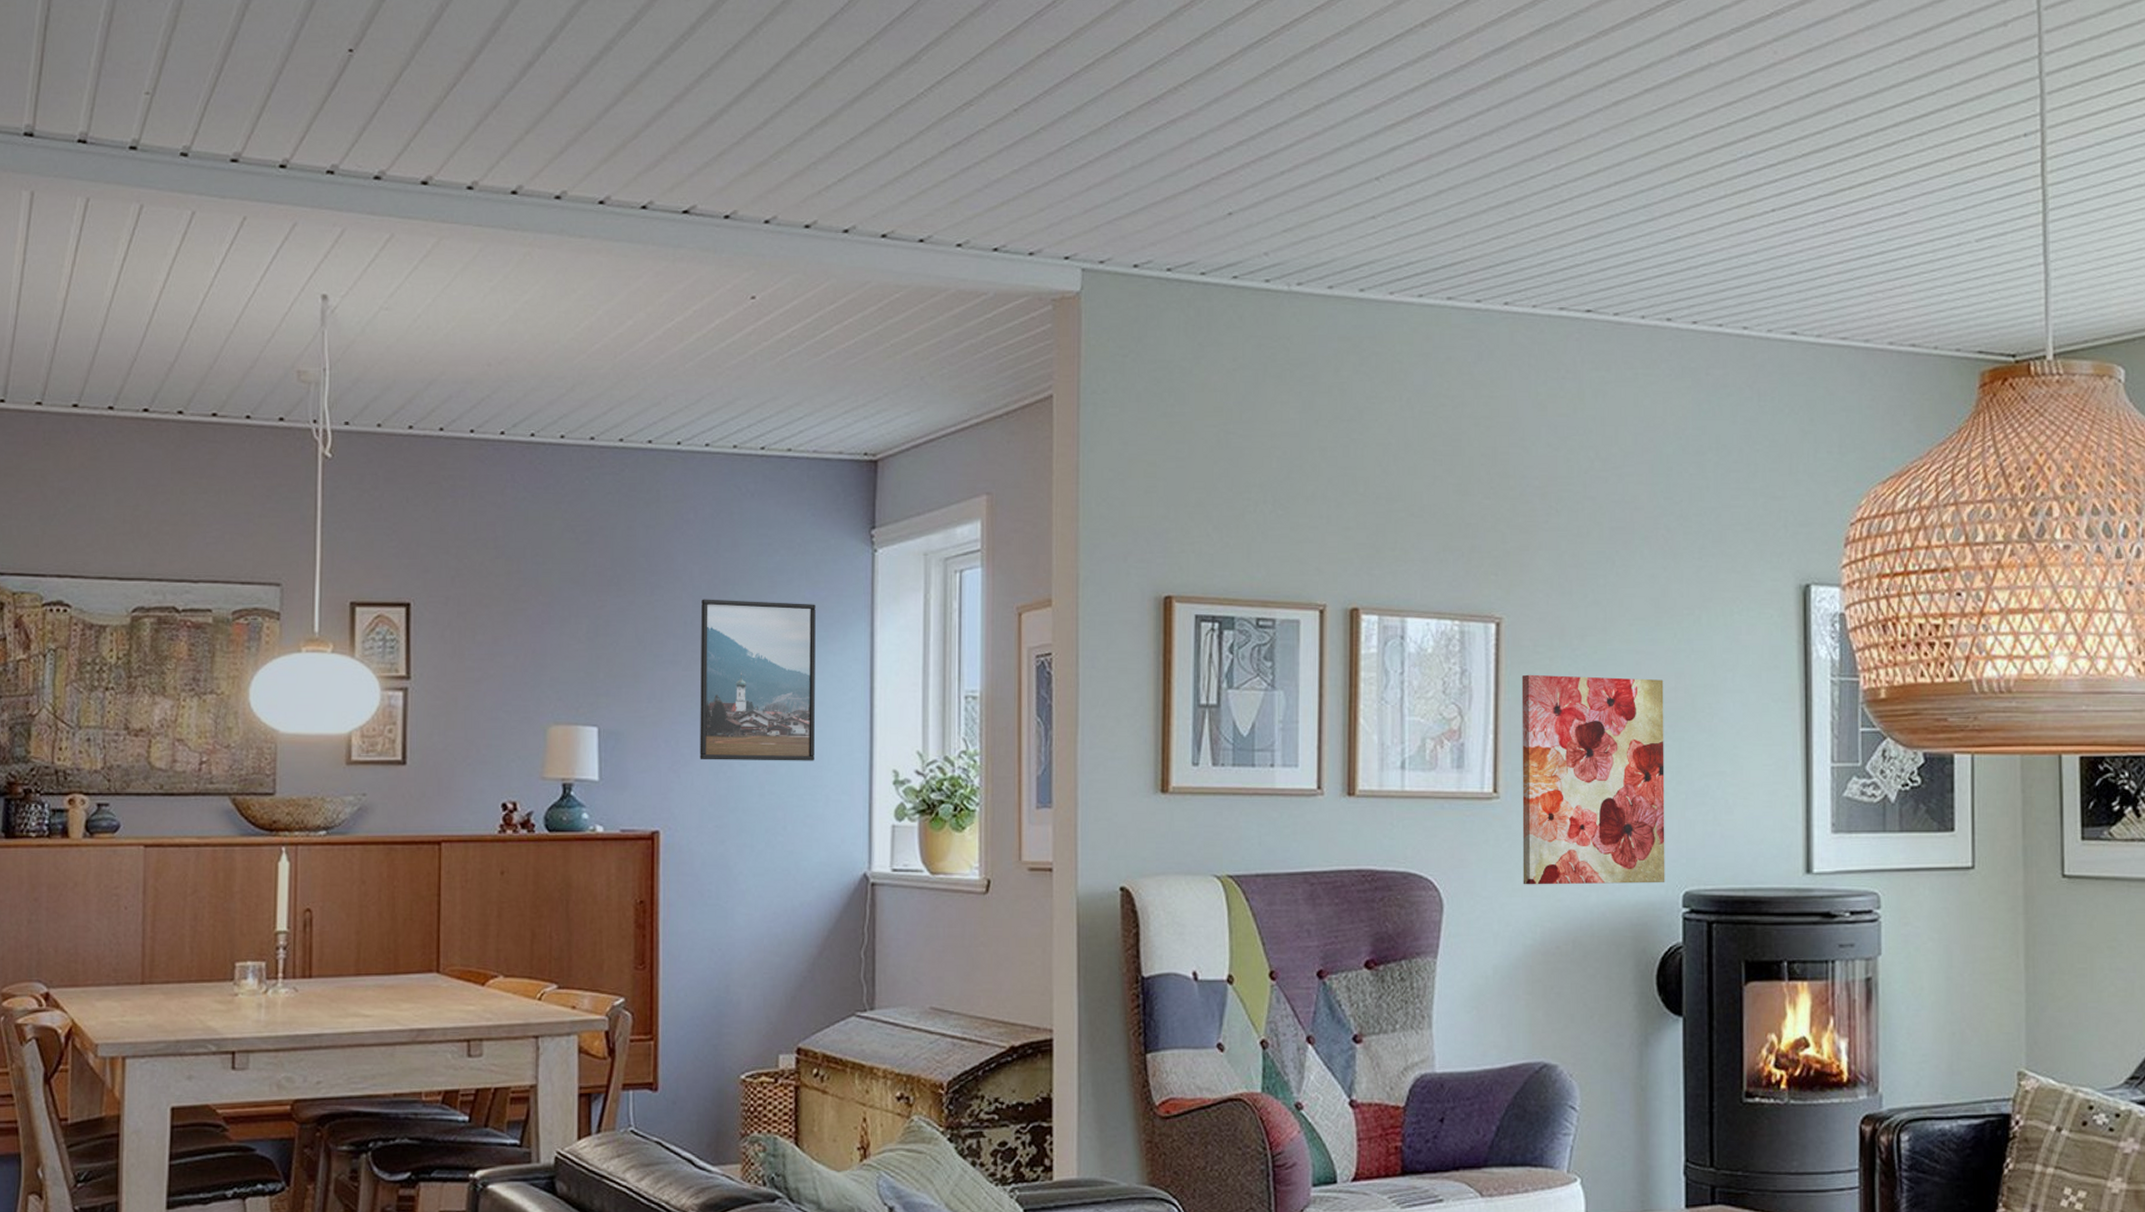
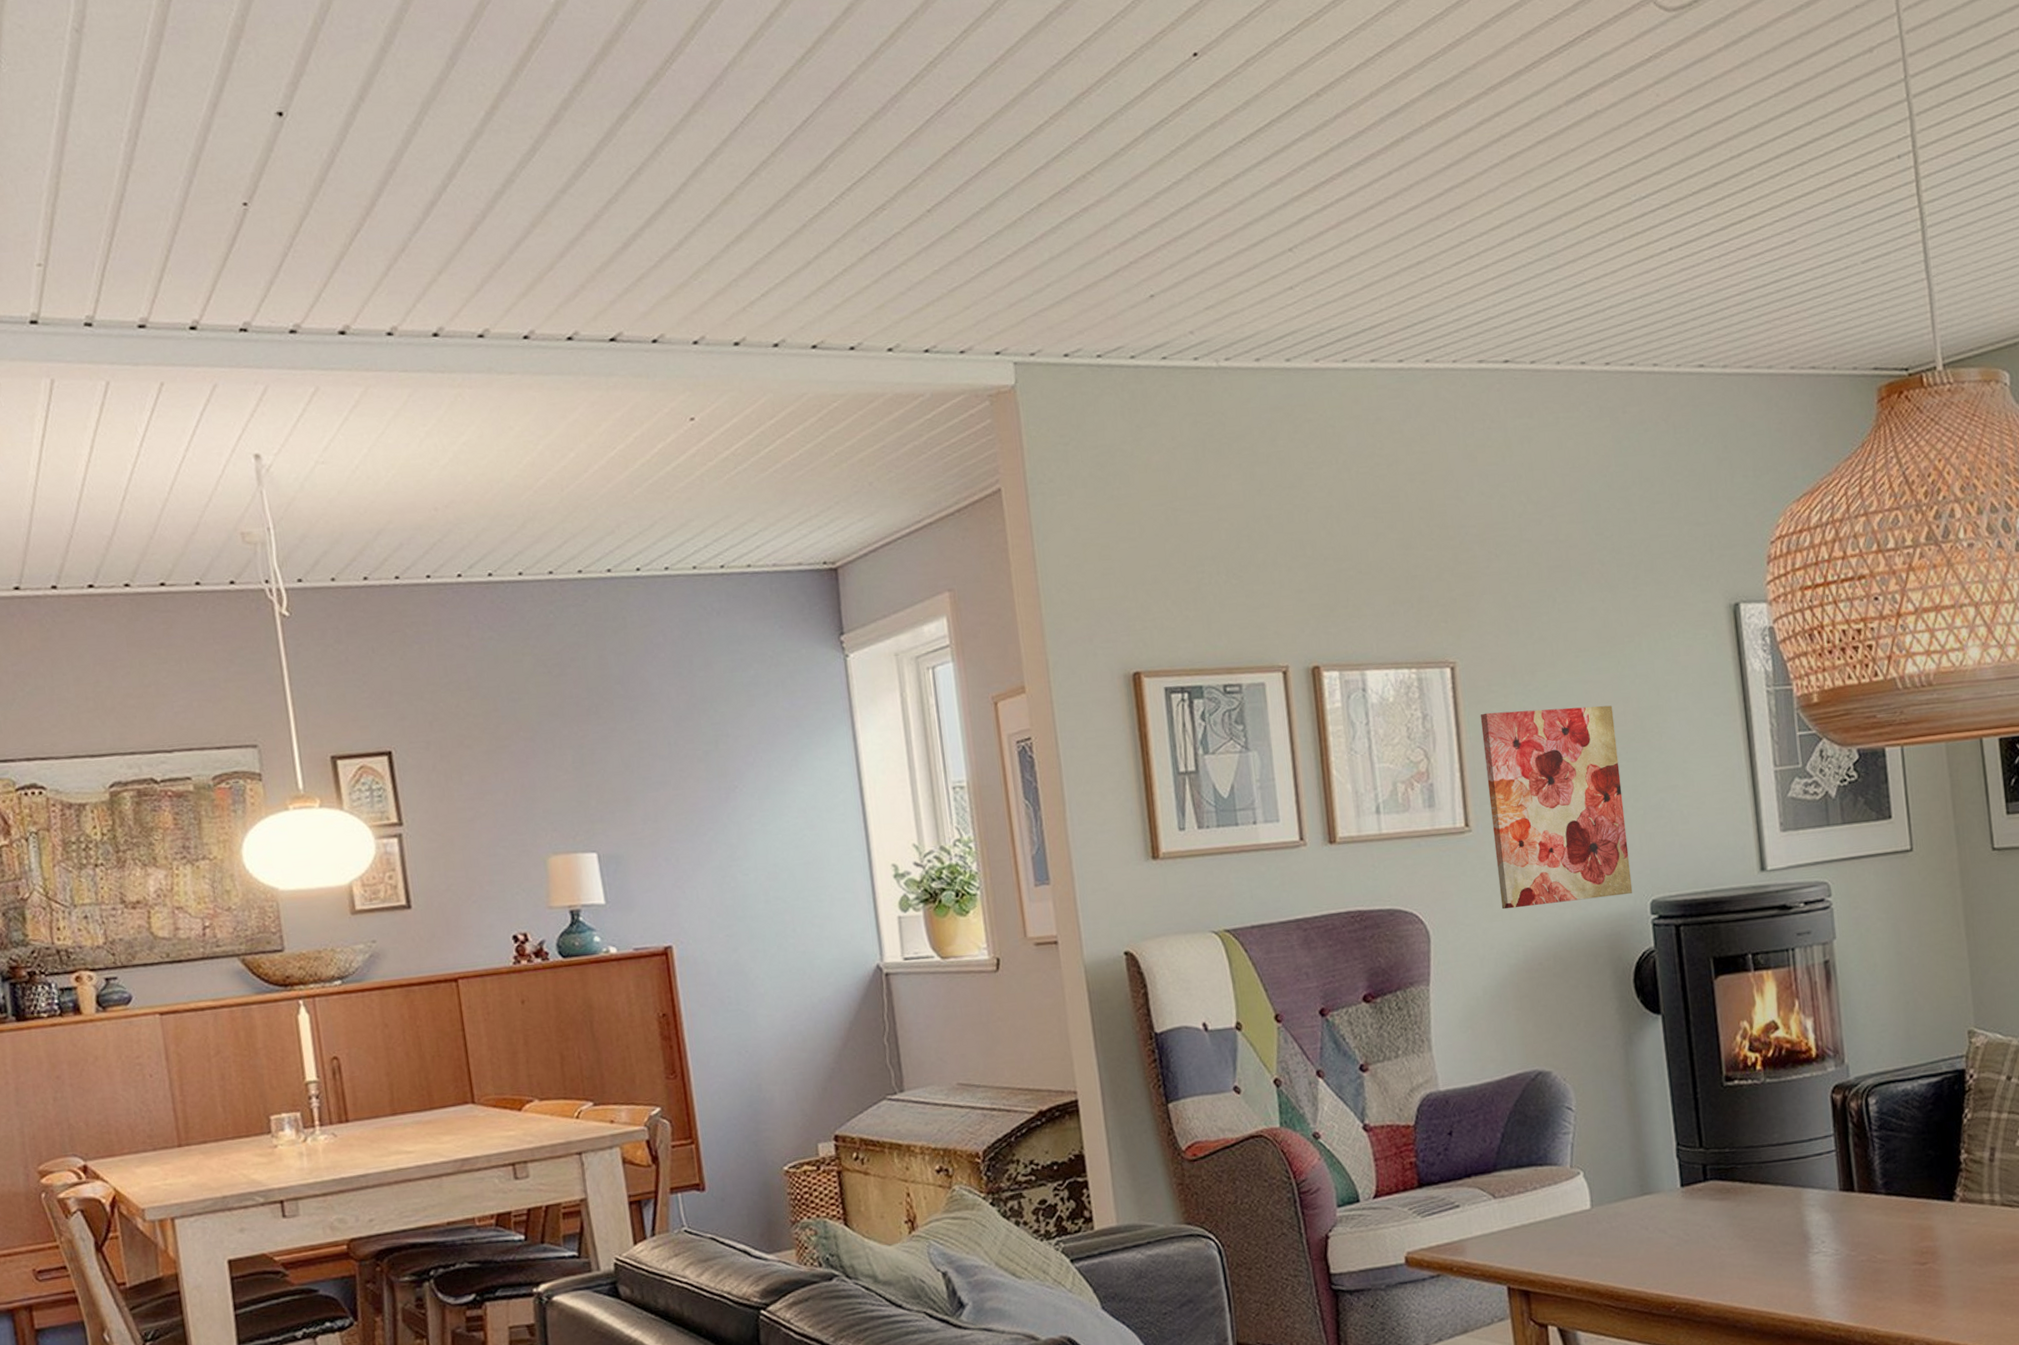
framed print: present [700,599,816,761] -> none [682,713,814,874]

